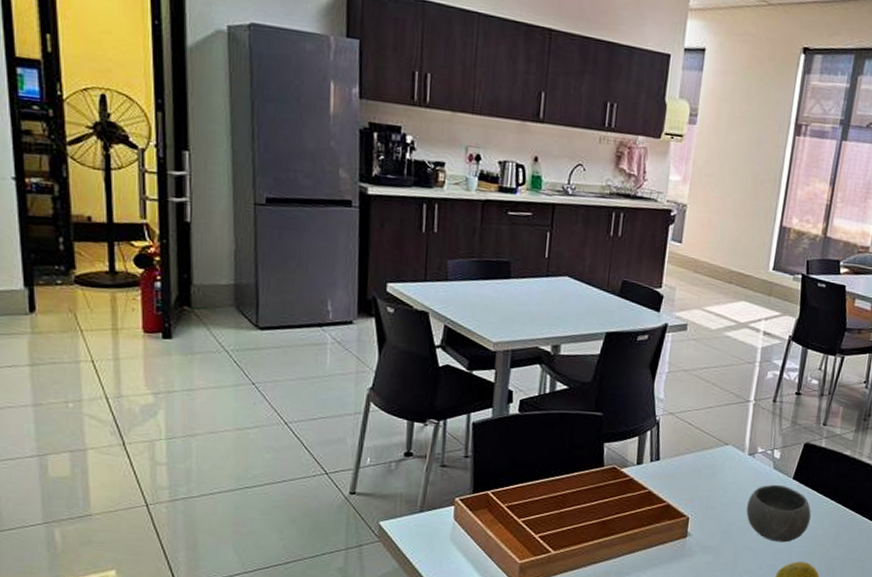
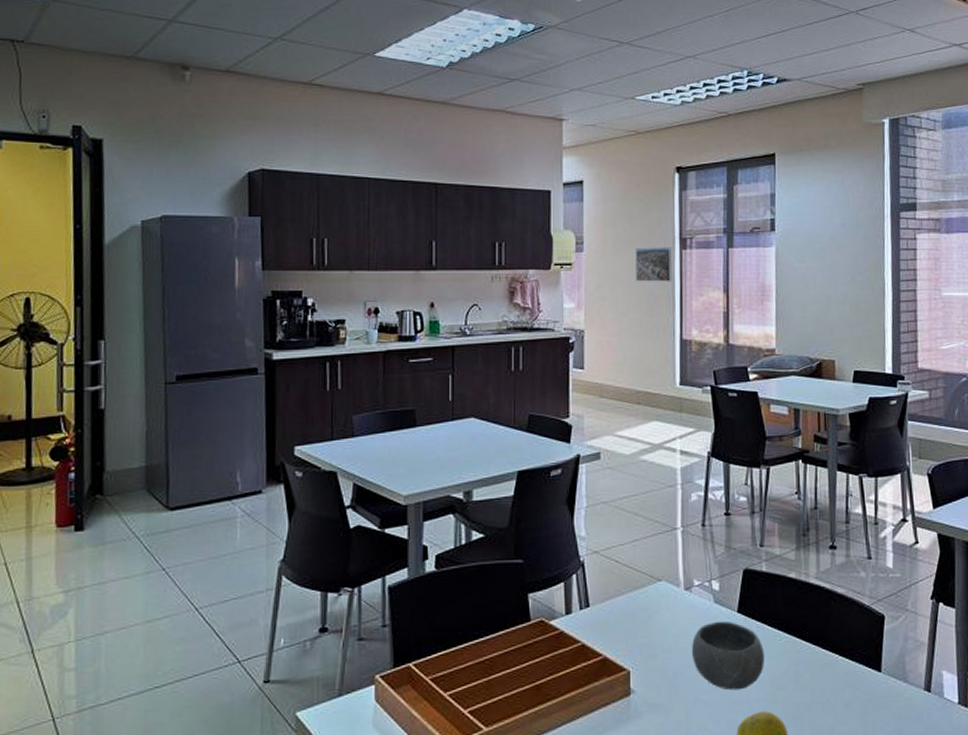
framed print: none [745,127,787,168] -> present [635,247,673,282]

